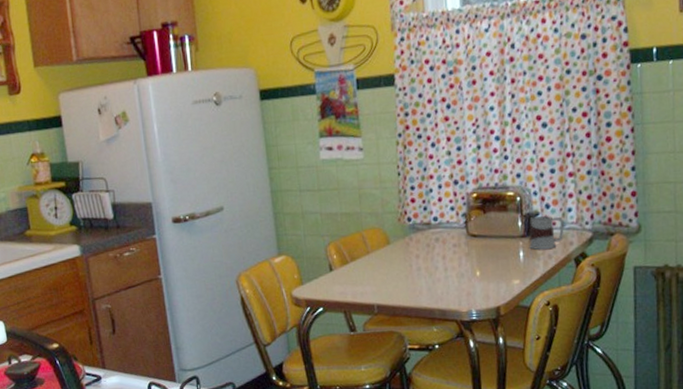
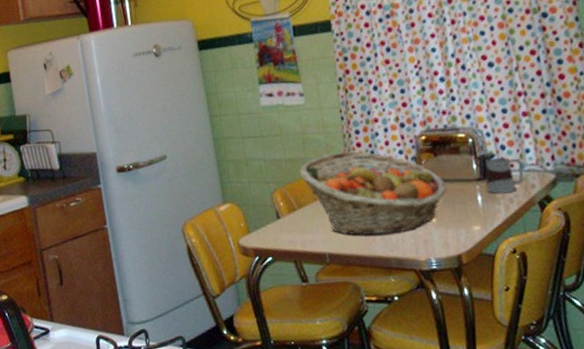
fruit basket: none [353,206,494,288] -> present [298,151,448,235]

